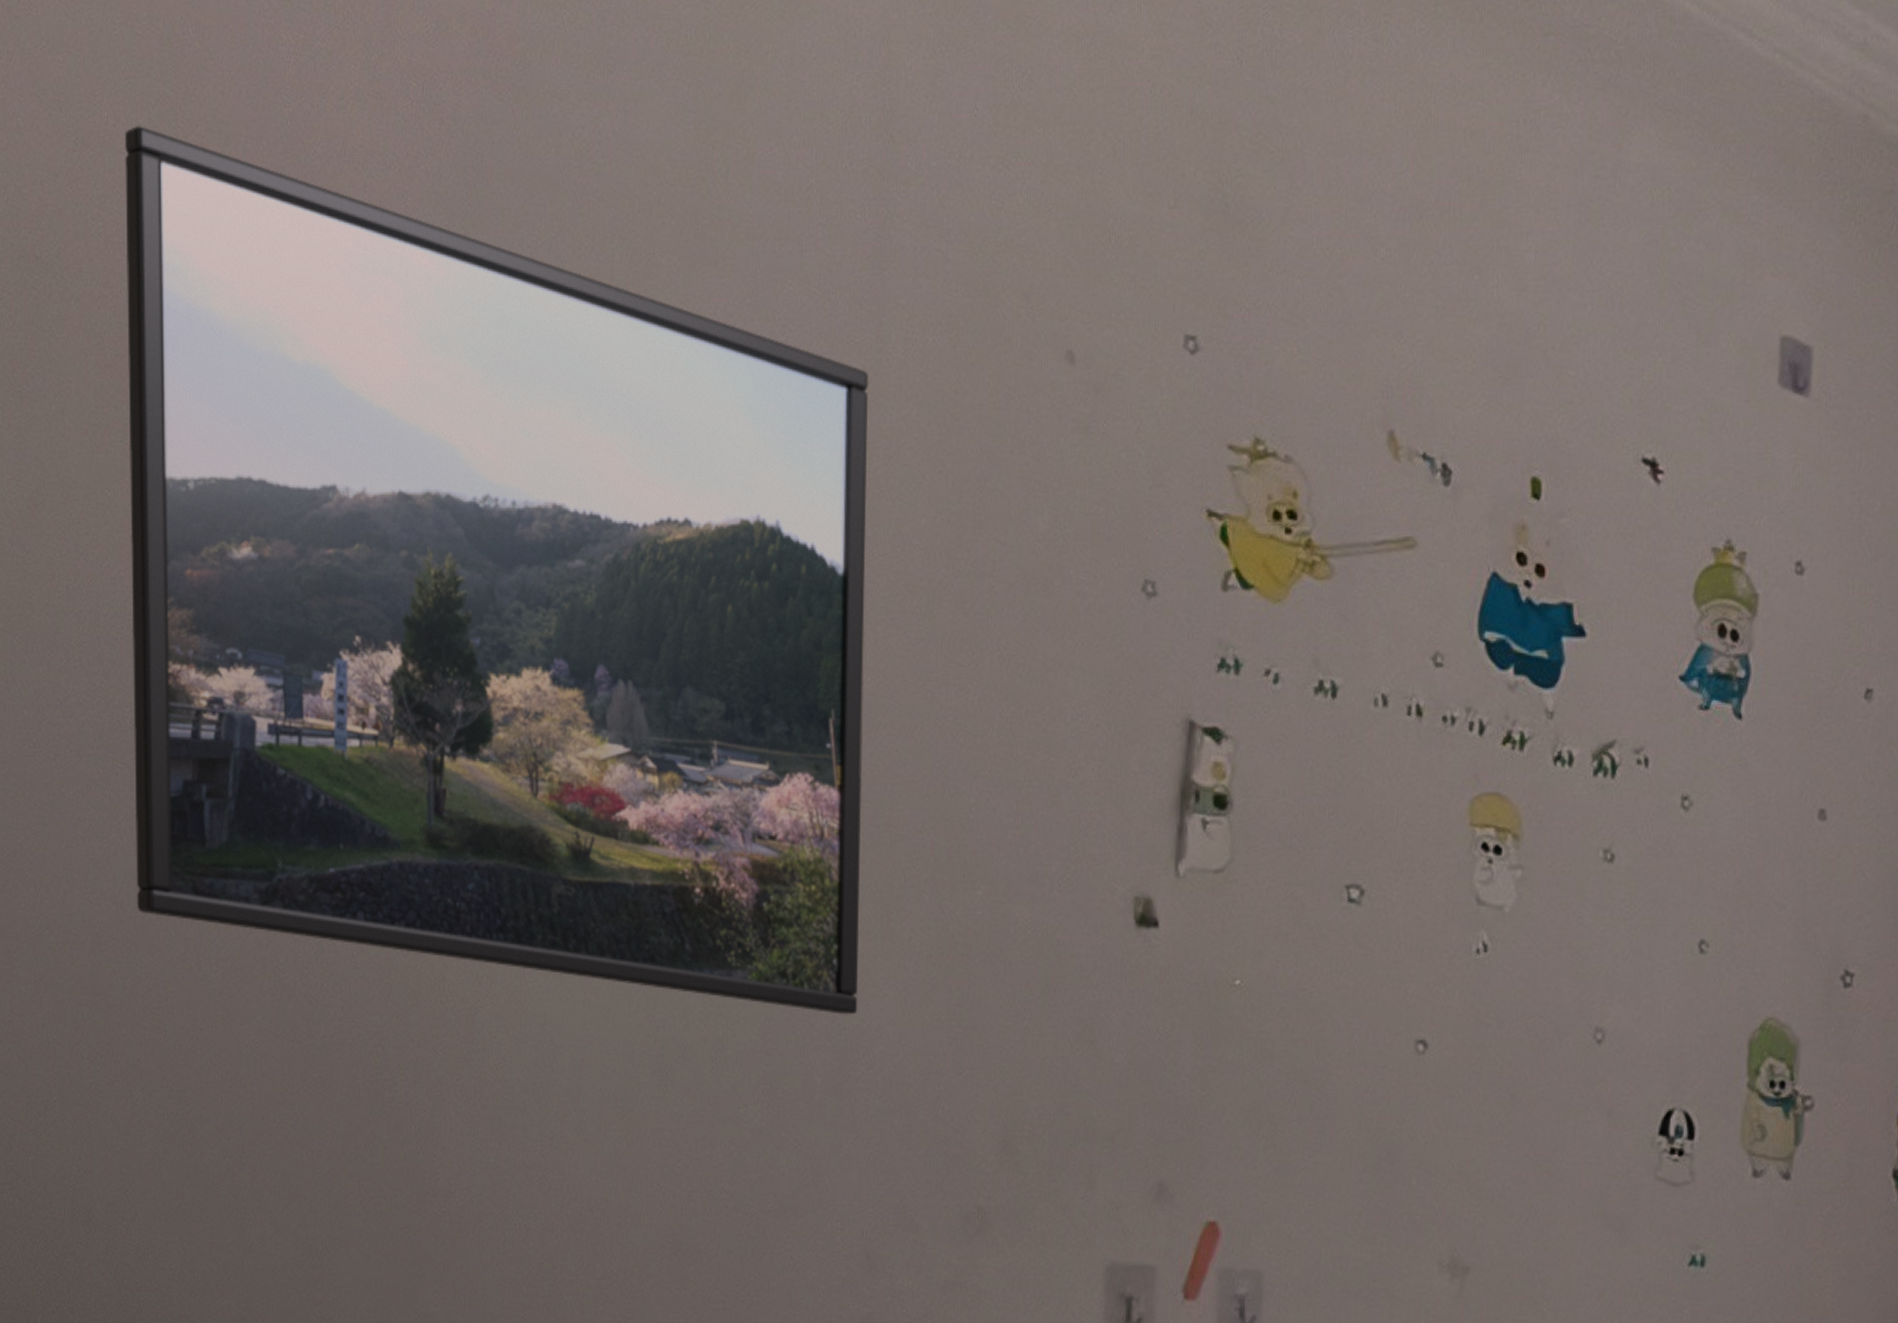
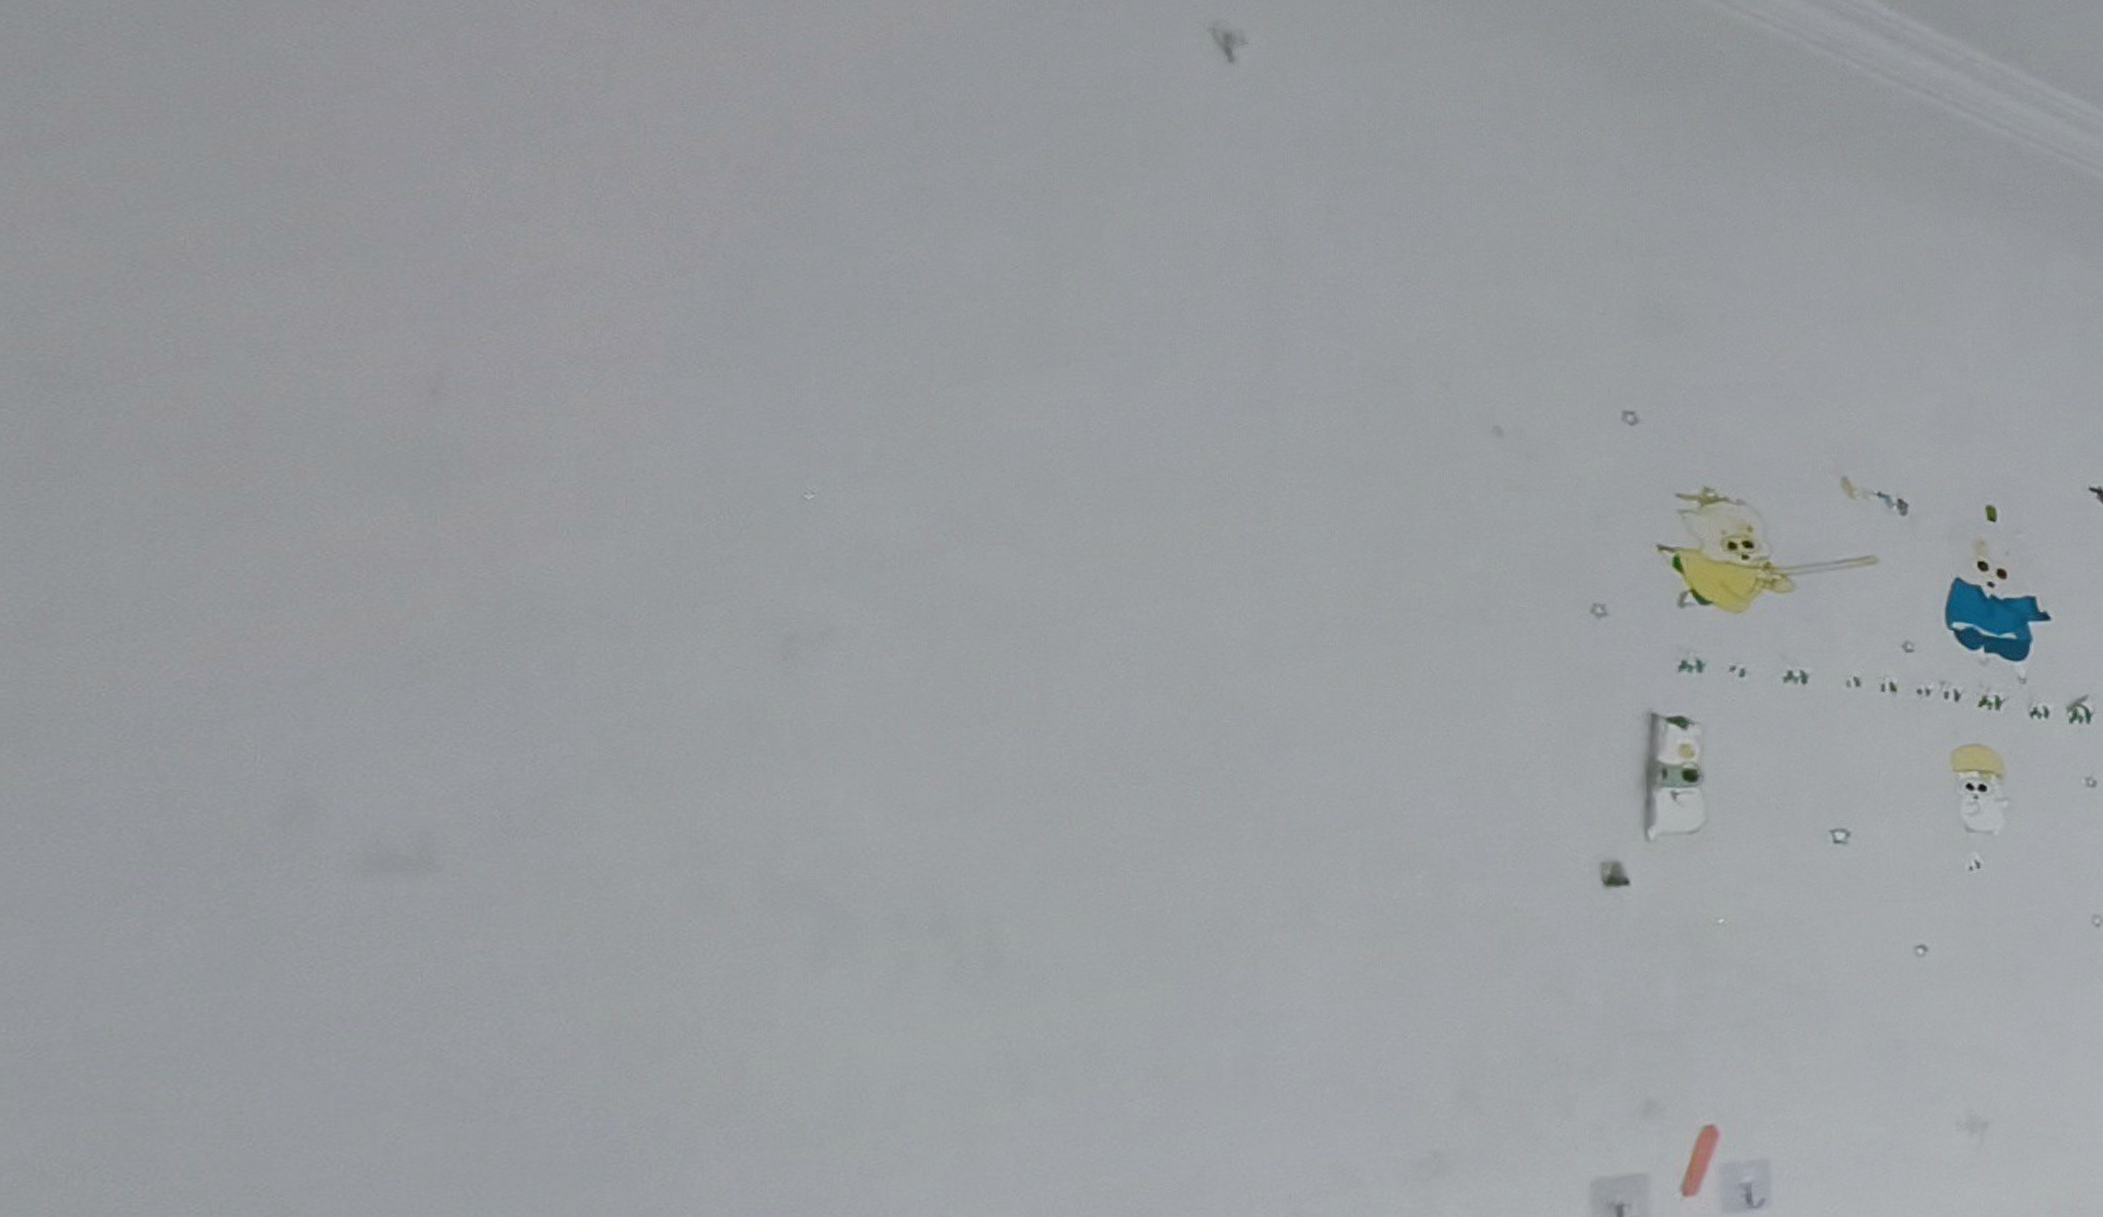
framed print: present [124,124,870,1015] -> none [204,248,1275,1018]

